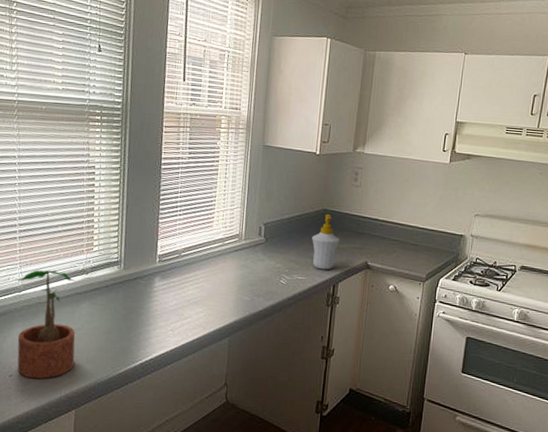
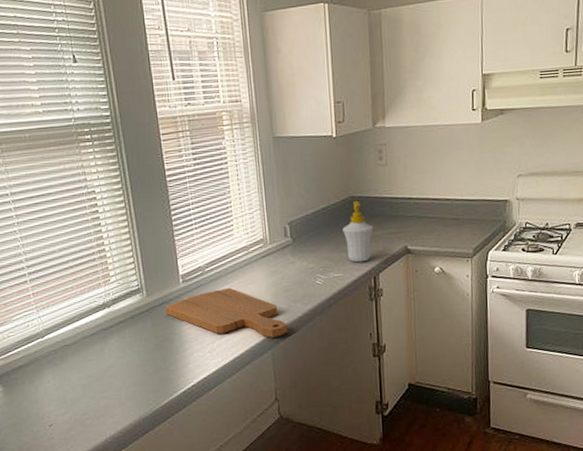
potted plant: present [17,269,79,379] -> none [37,309,114,425]
cutting board: none [138,273,248,326] -> present [165,287,289,338]

